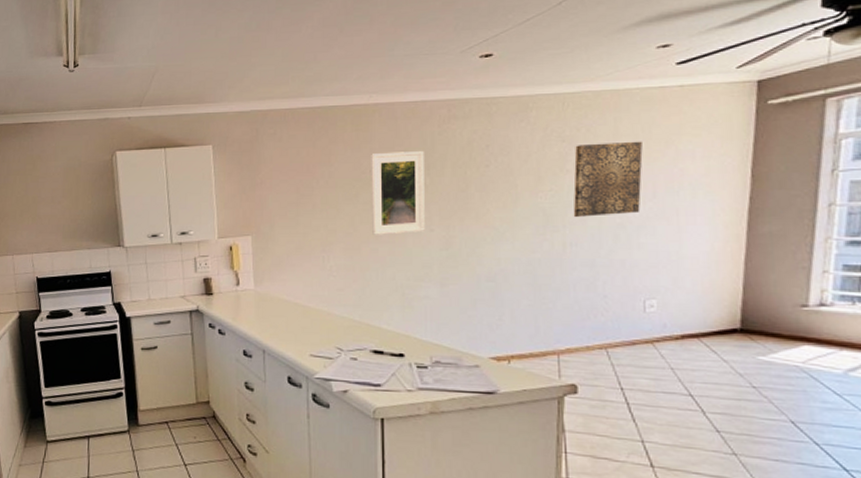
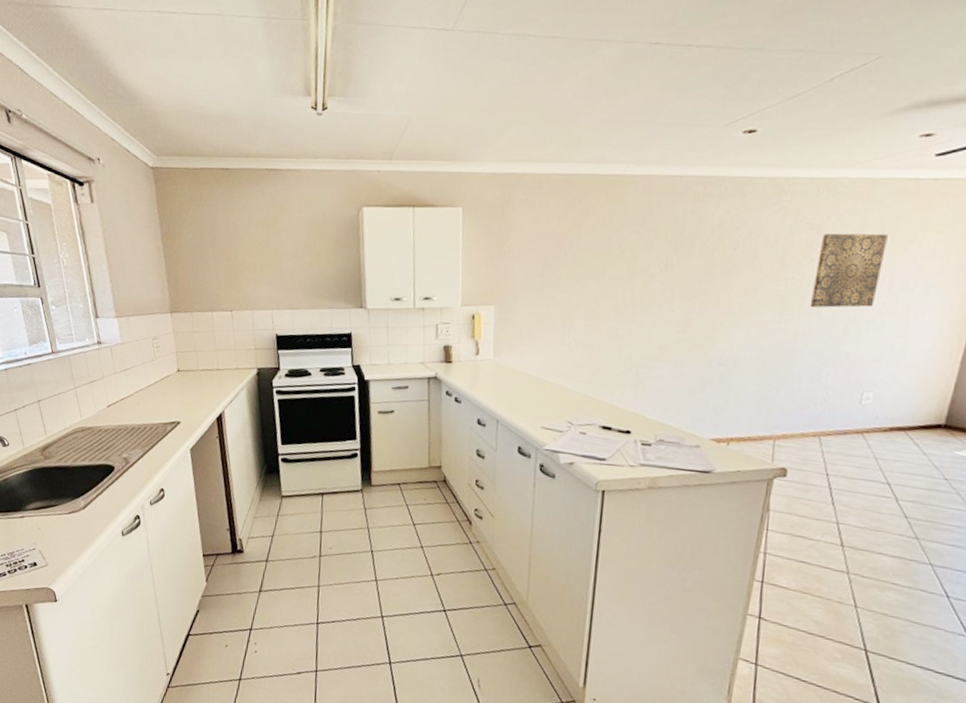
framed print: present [371,151,425,235] -> none [614,228,674,313]

